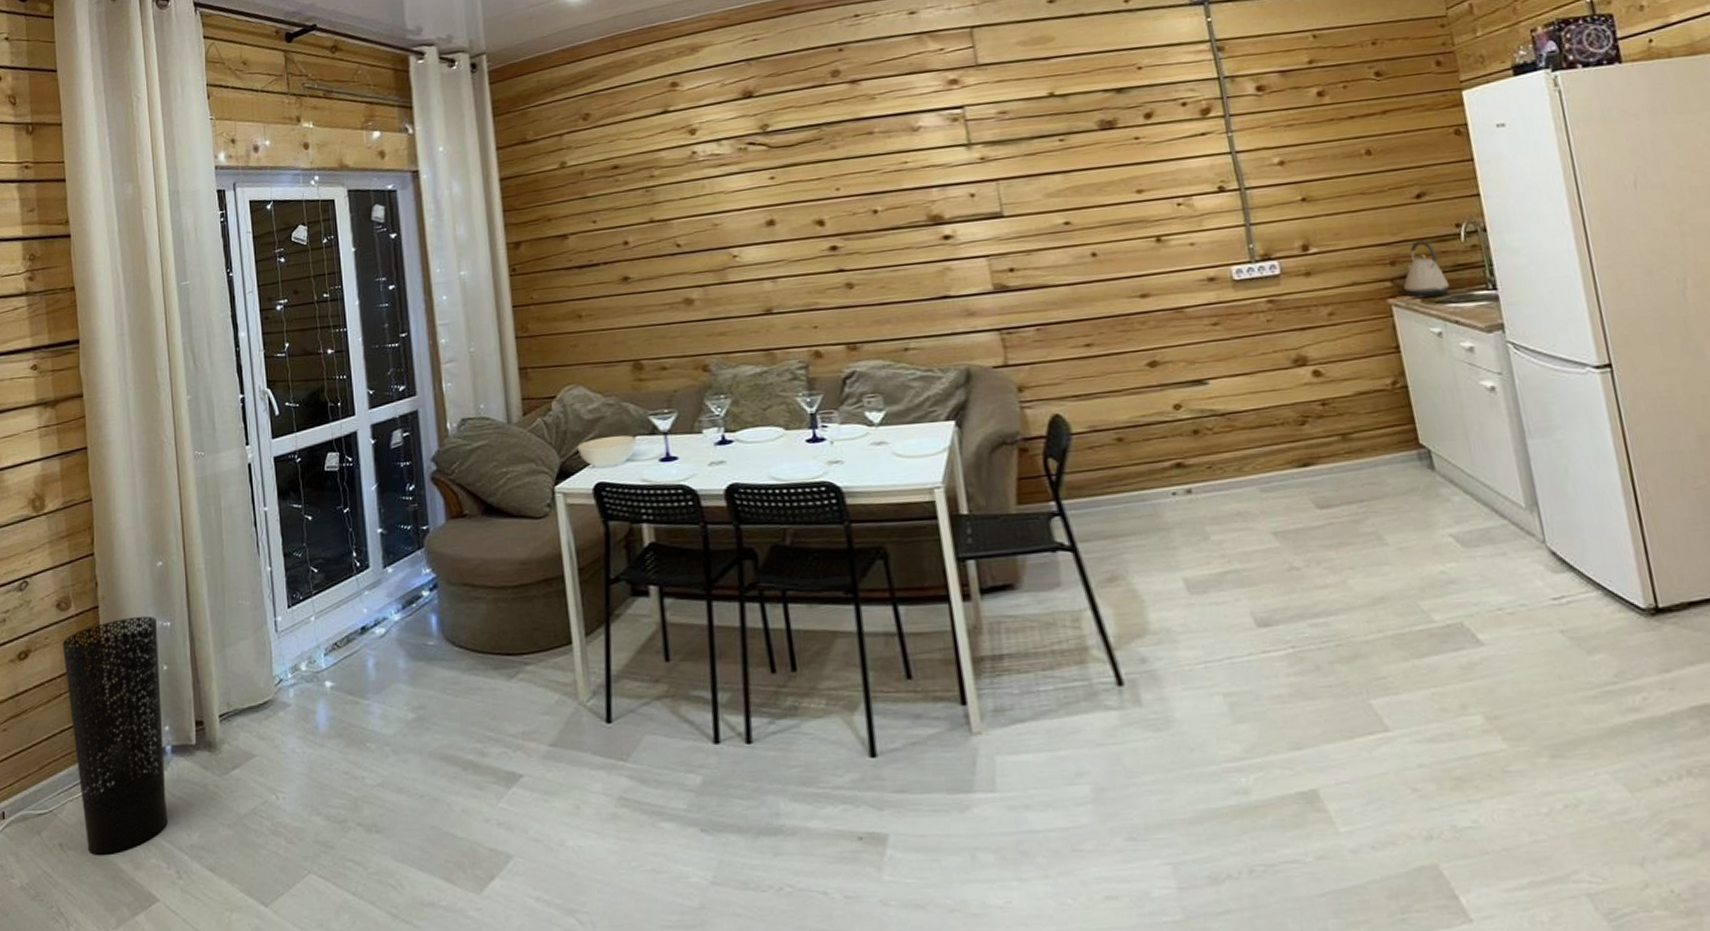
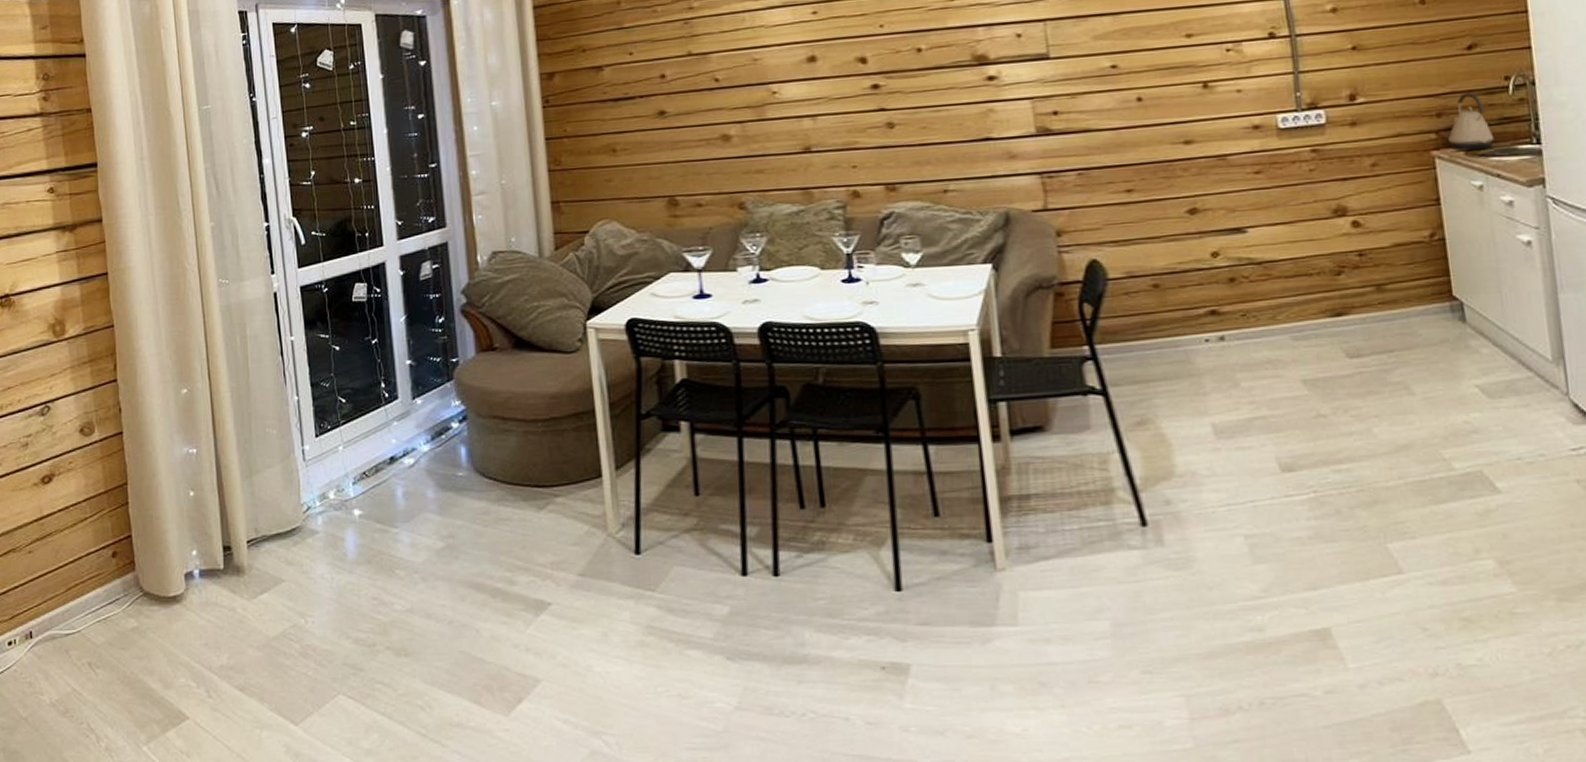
umbrella stand: present [62,615,168,856] -> none [86,442,197,675]
bowl: present [577,435,636,469] -> none [610,272,670,305]

